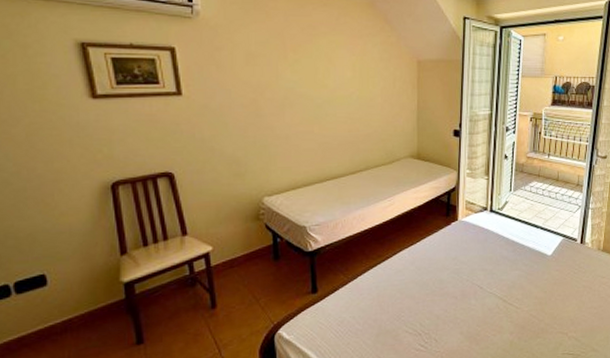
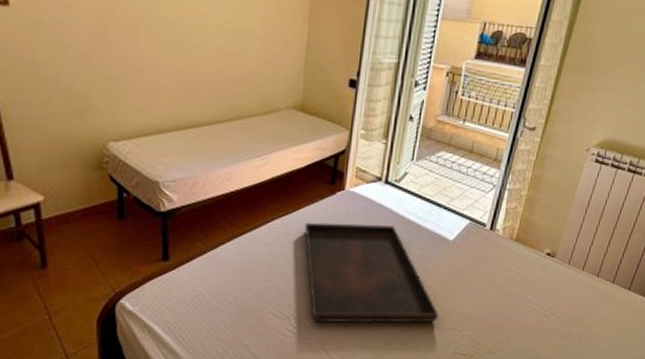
serving tray: none [427,247,547,337] -> present [304,222,439,324]

